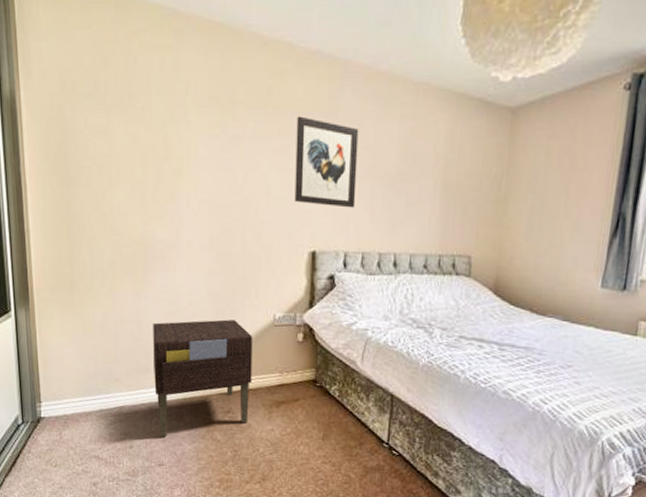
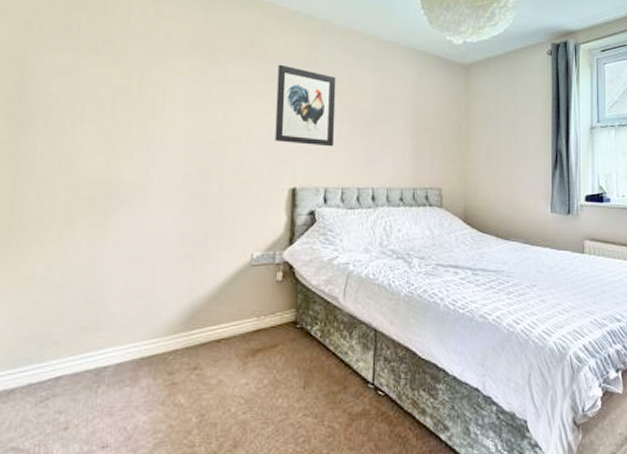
nightstand: present [153,319,252,438] -> none [104,262,227,410]

